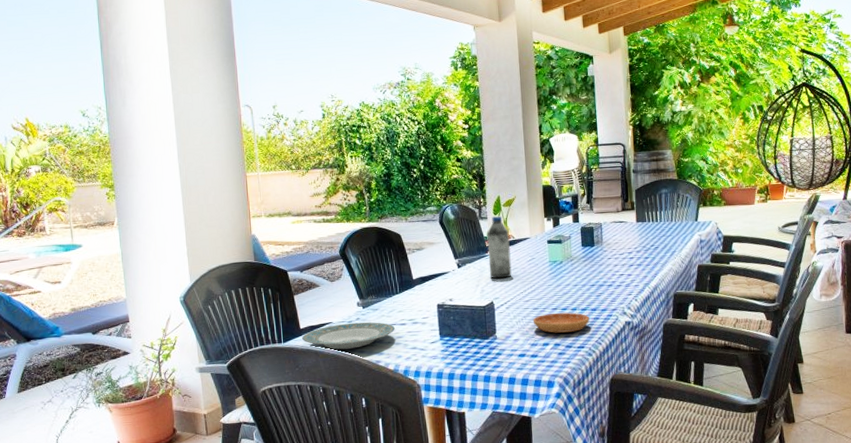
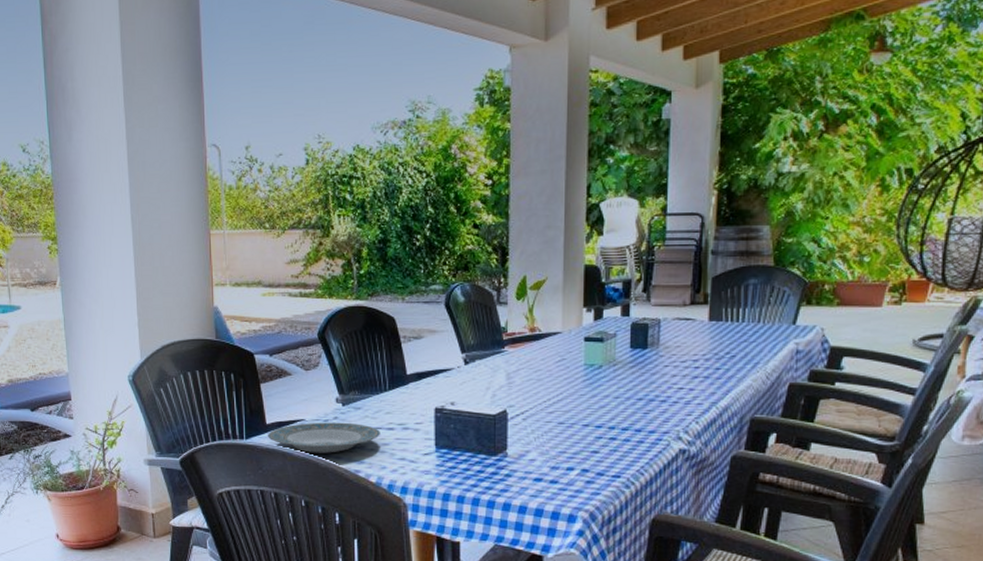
water bottle: present [487,216,512,279] -> none [504,302,534,382]
saucer: present [532,312,590,333] -> none [556,430,631,456]

